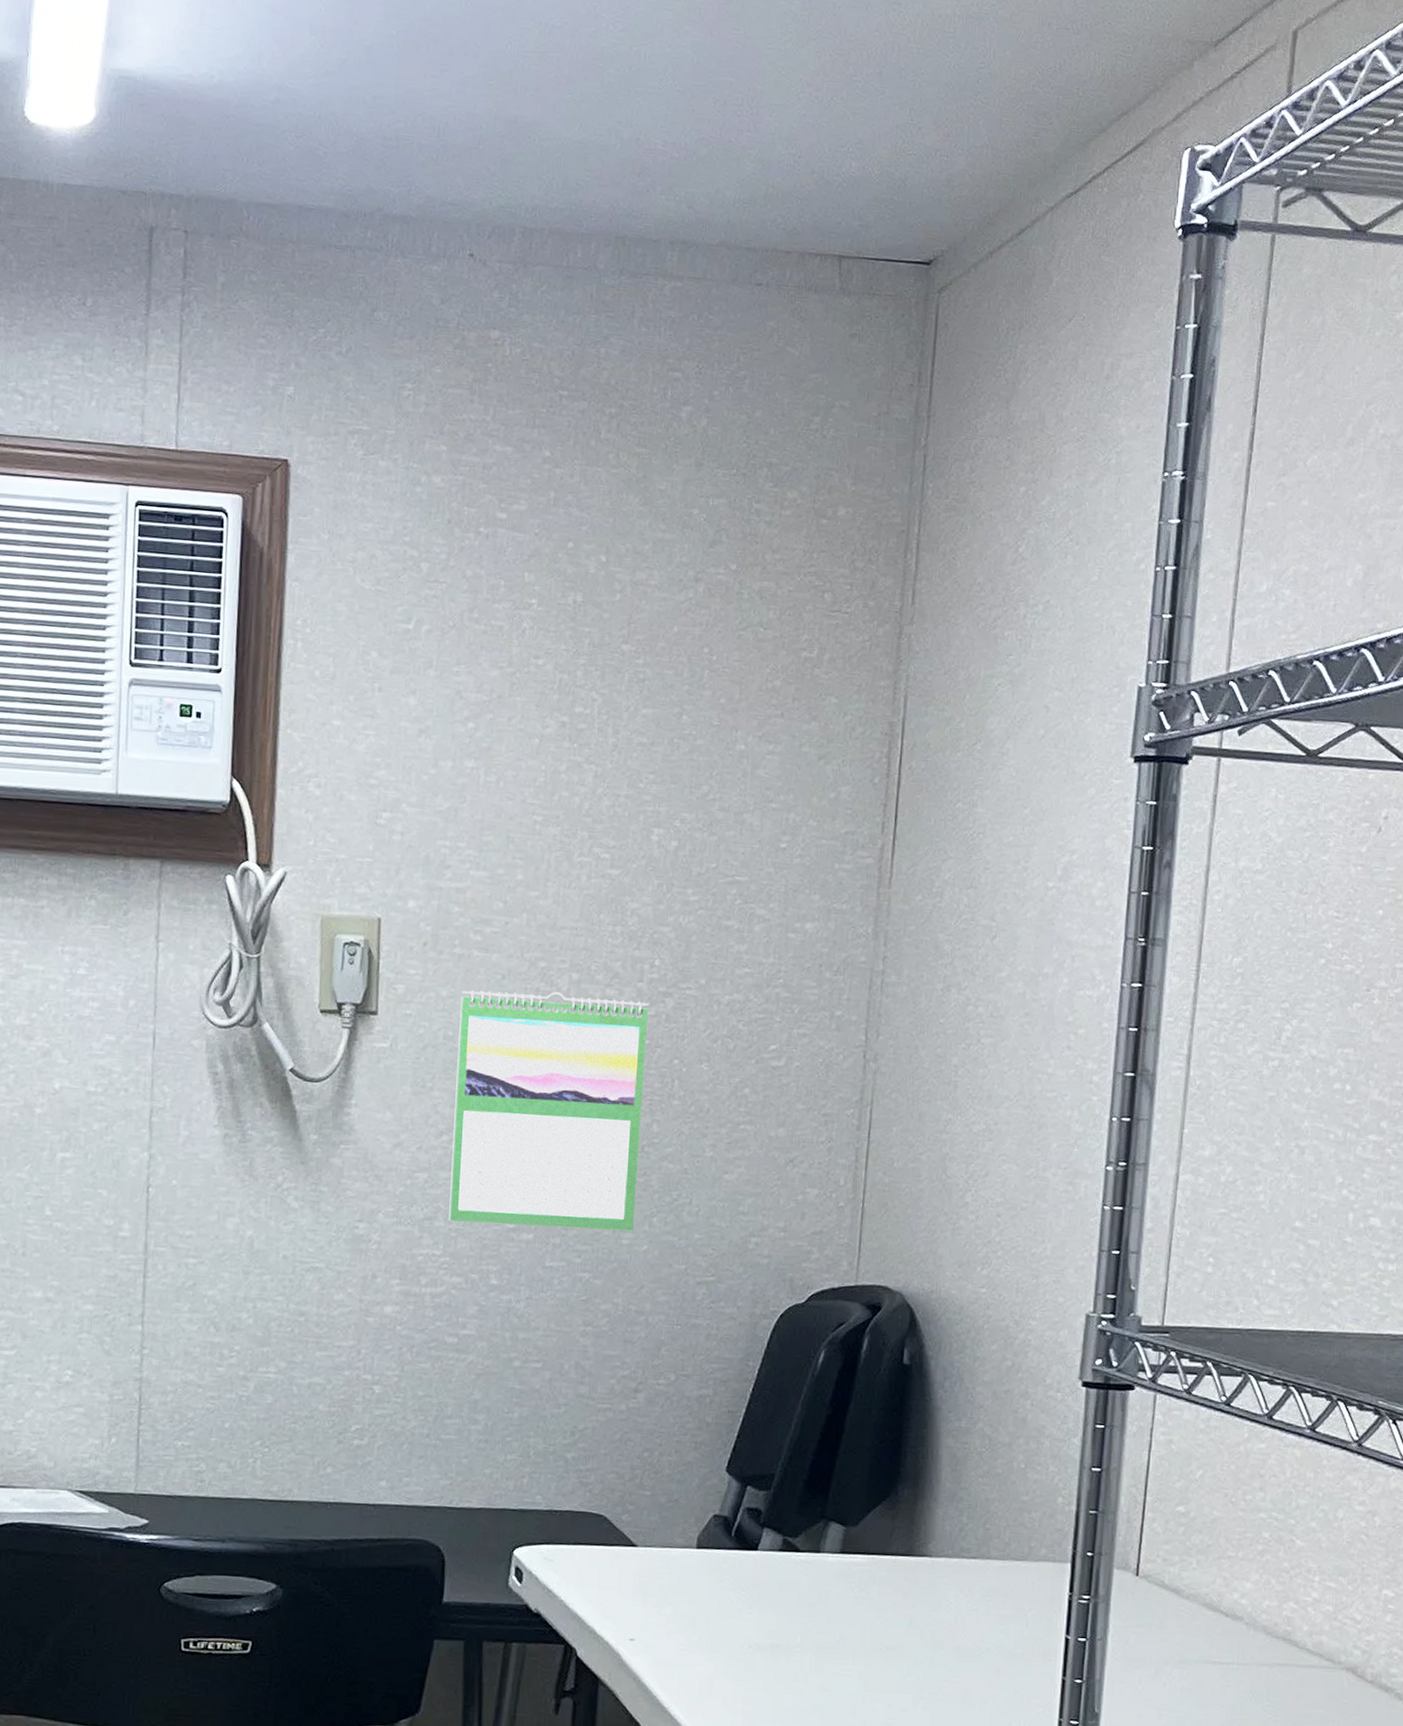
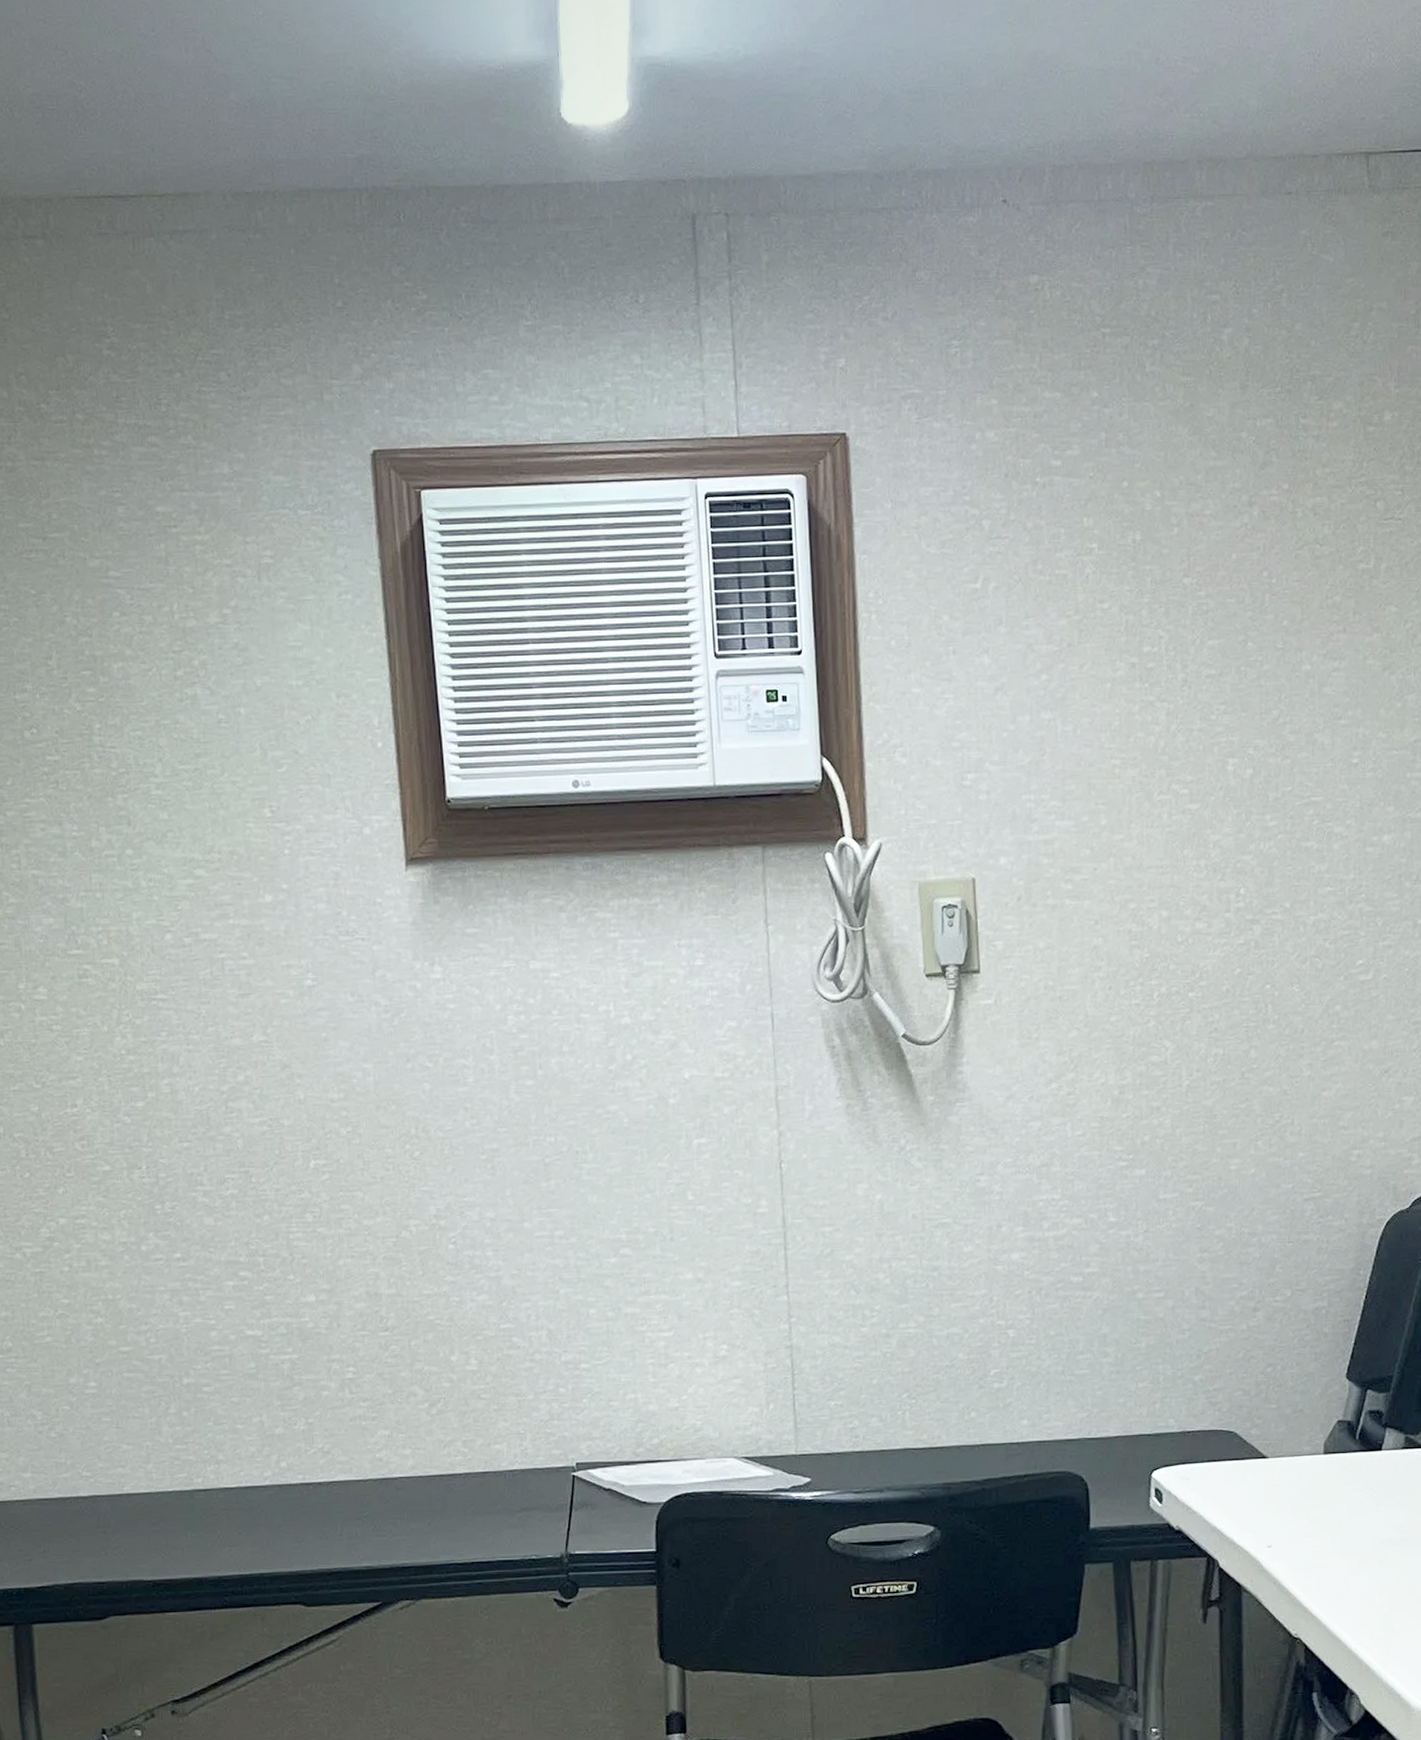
calendar: present [449,990,649,1231] -> none [1057,931,1241,1166]

